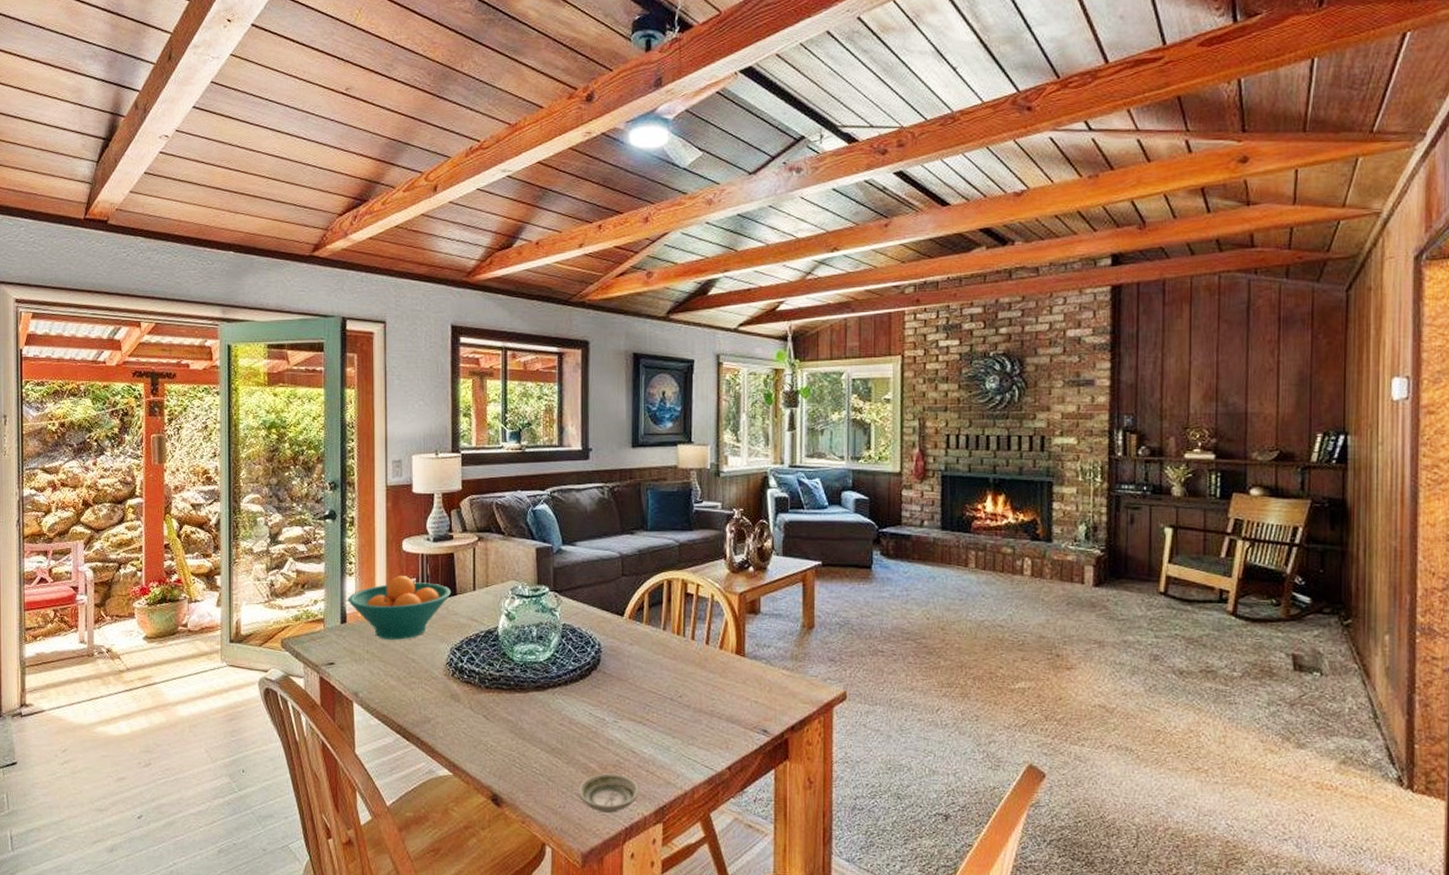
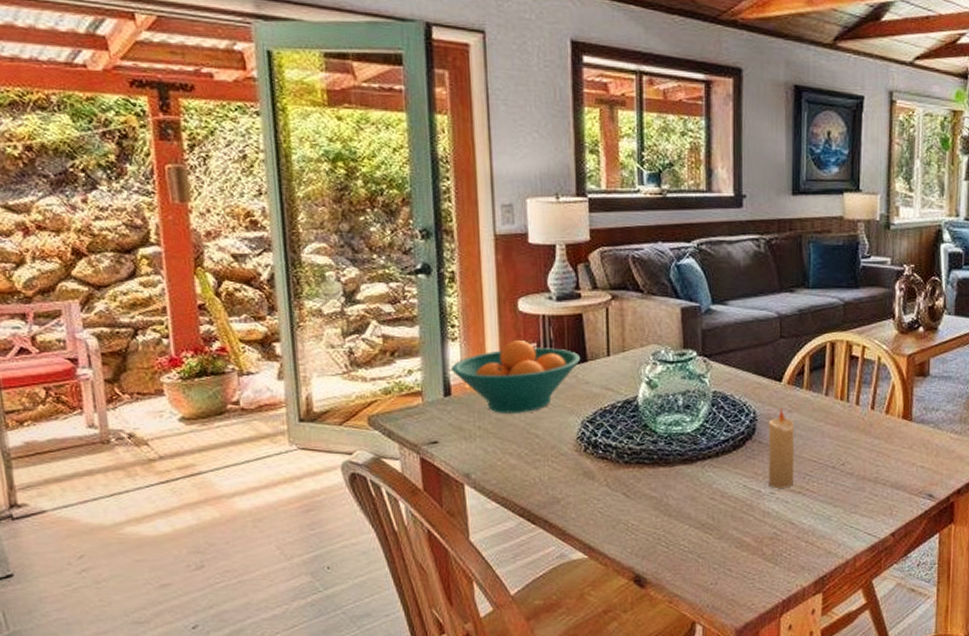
saucer: present [578,773,639,814] -> none [731,547,798,587]
candle: none [612,641,636,717] -> present [768,408,795,488]

